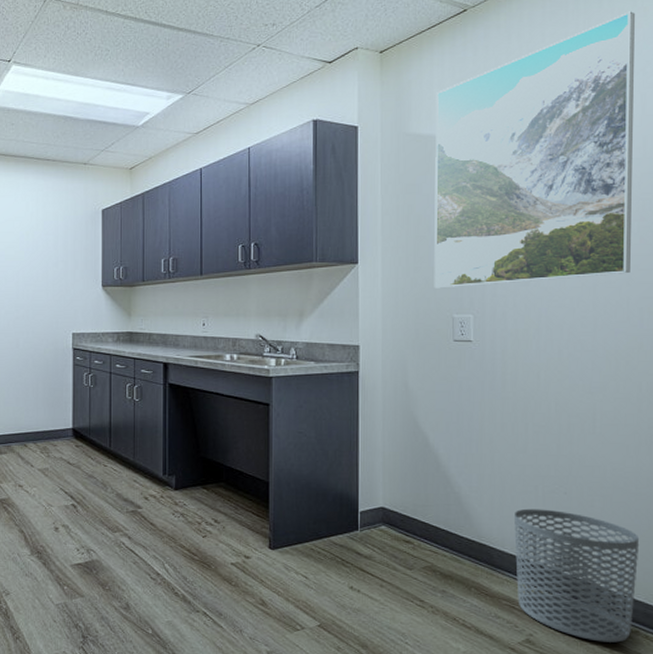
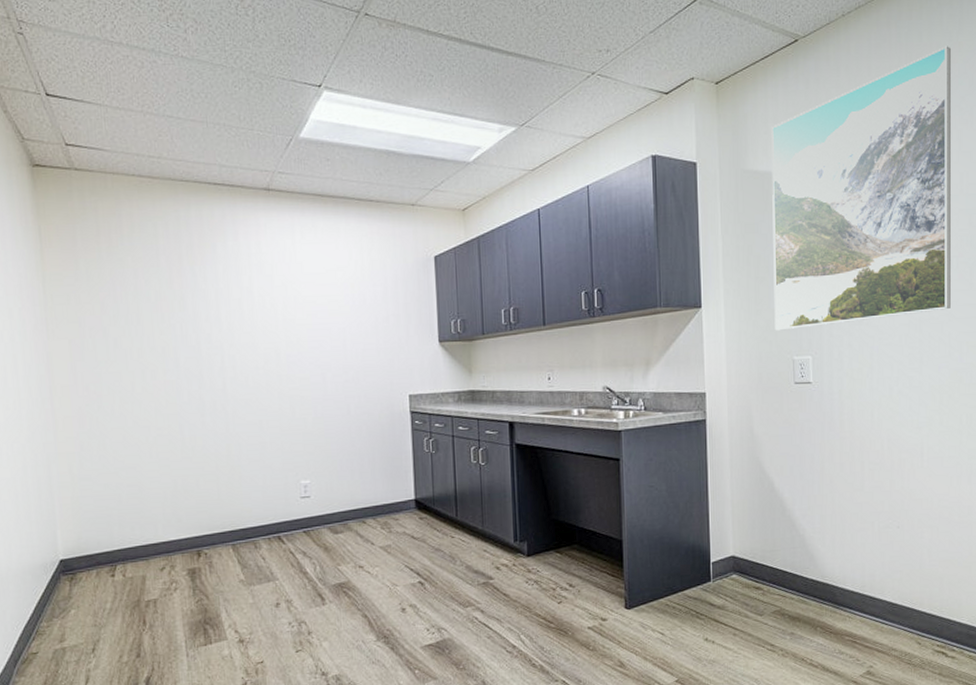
waste bin: present [514,508,640,643] -> none [854,544,963,666]

